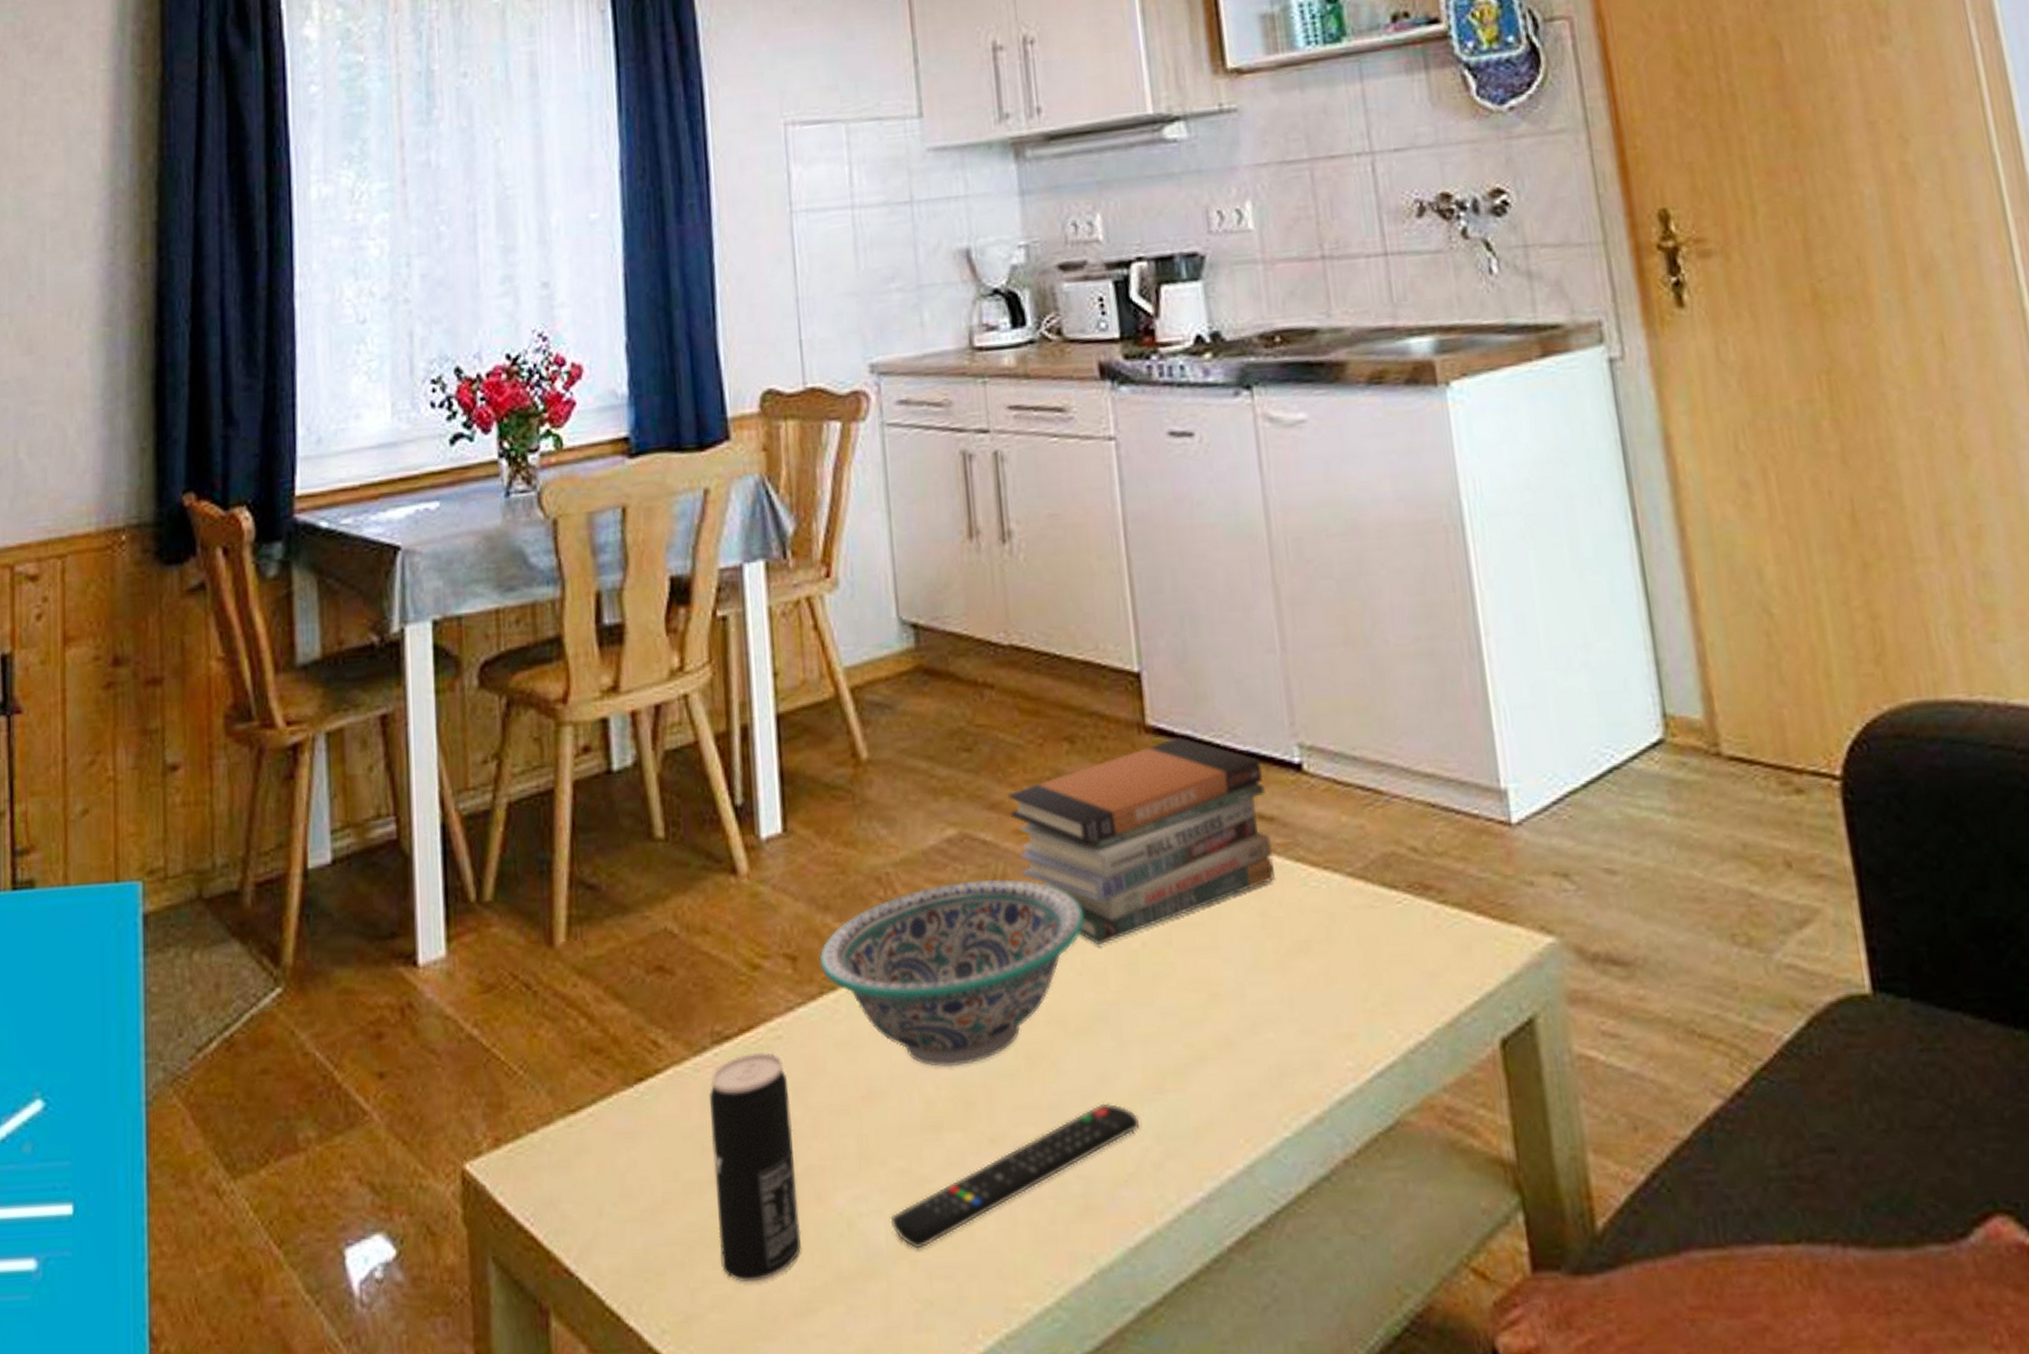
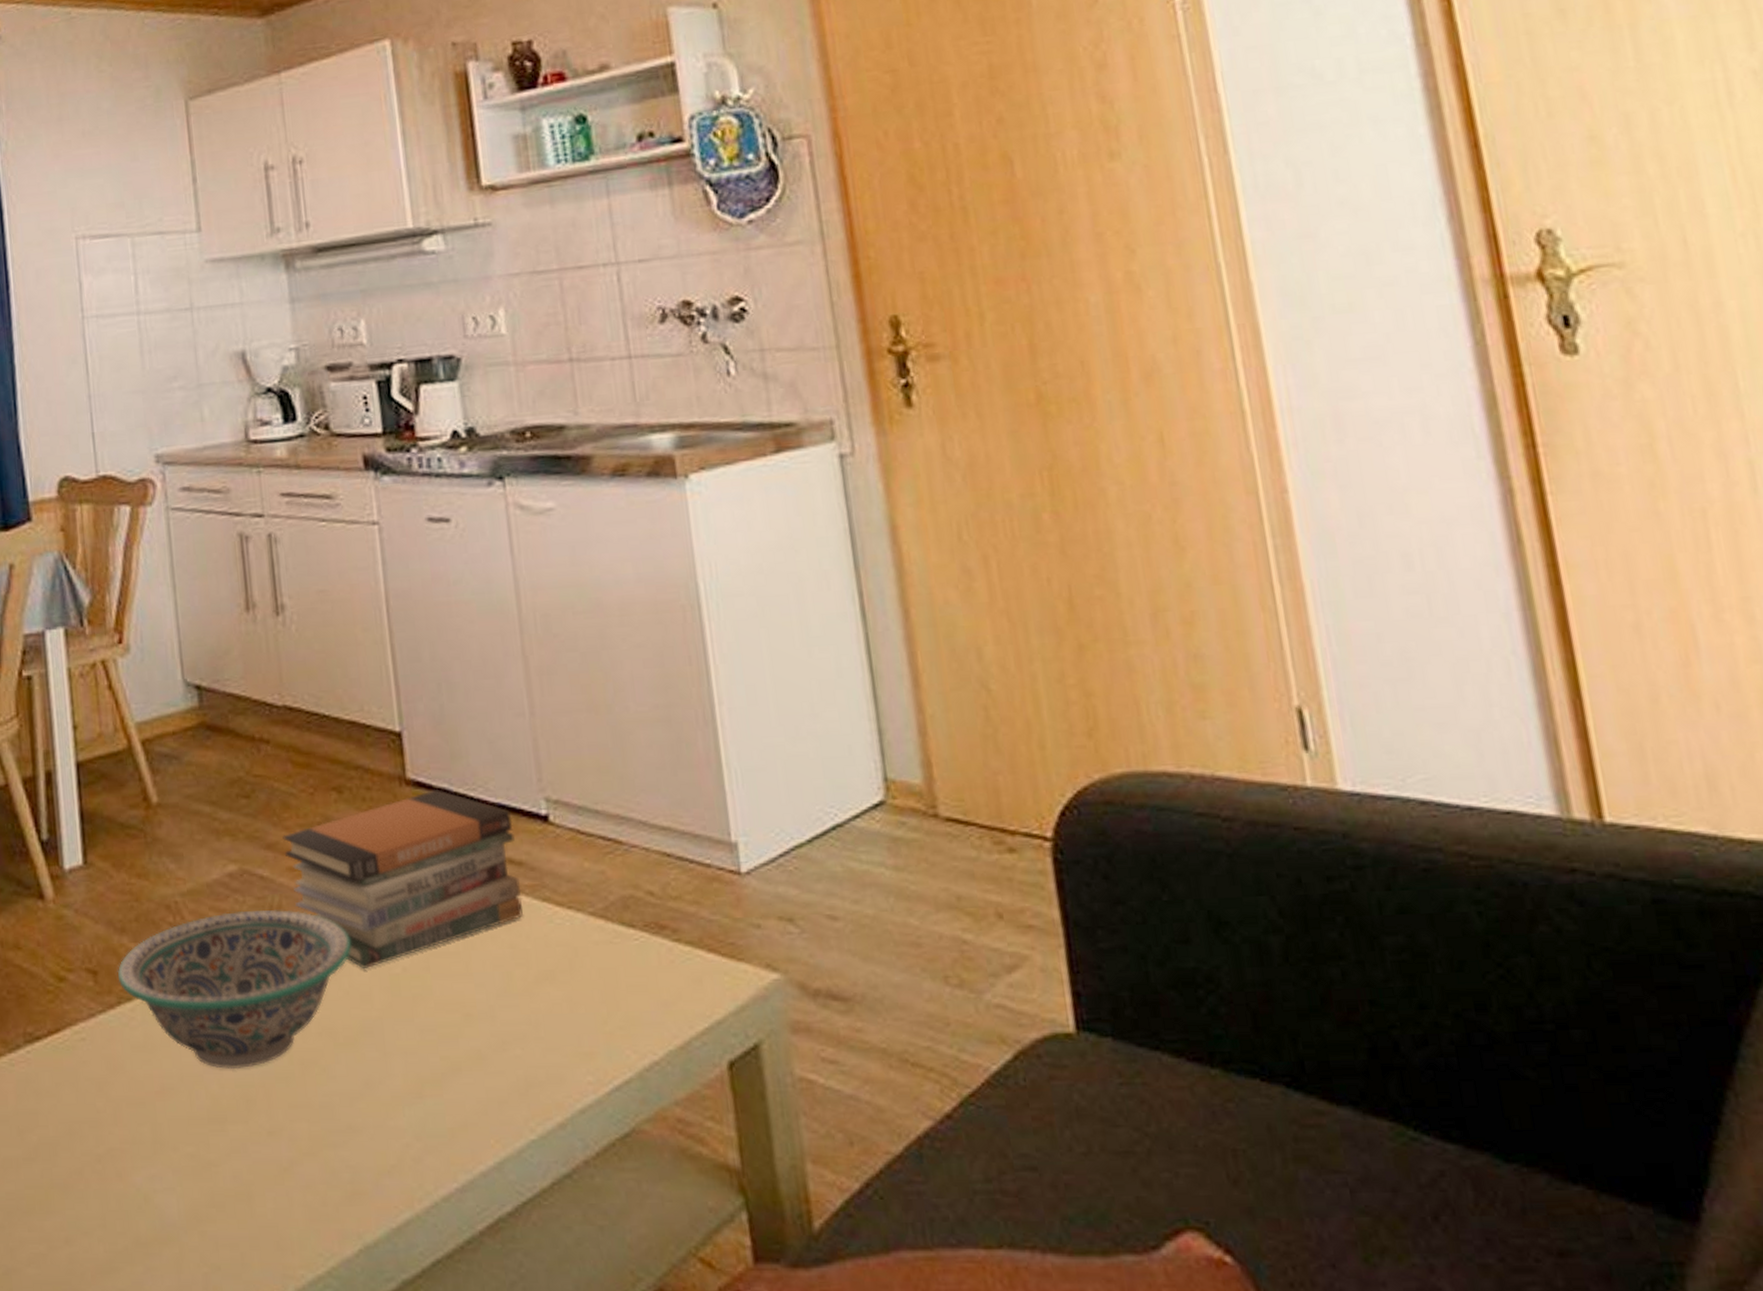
beverage can: present [708,1051,801,1283] -> none [22,1051,105,1244]
remote control: present [890,1103,1139,1249] -> none [181,1104,401,1222]

